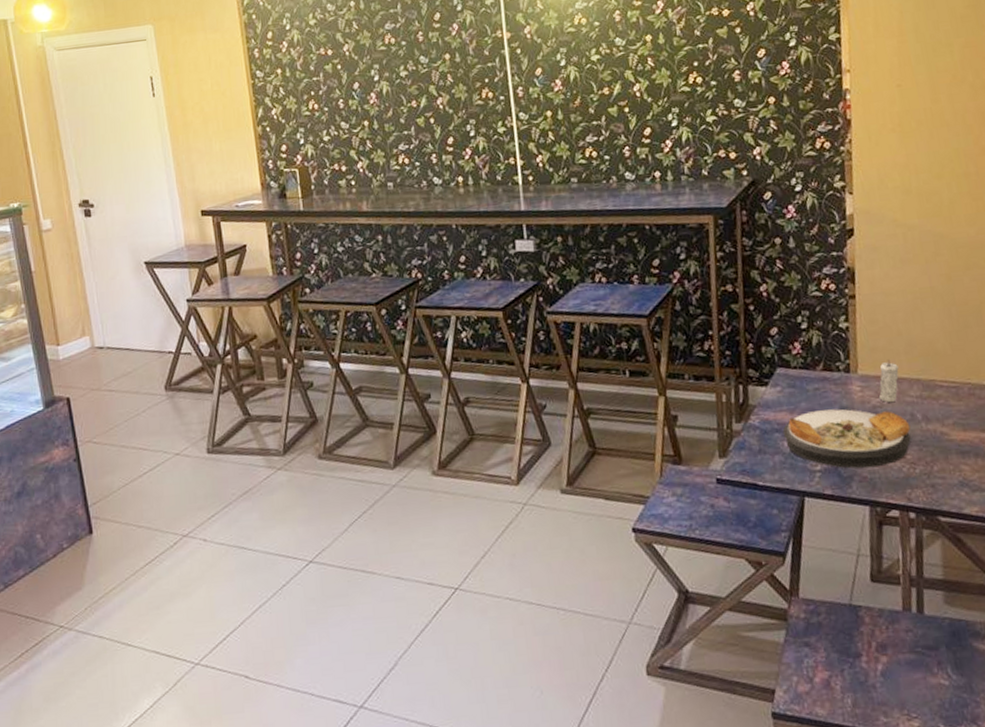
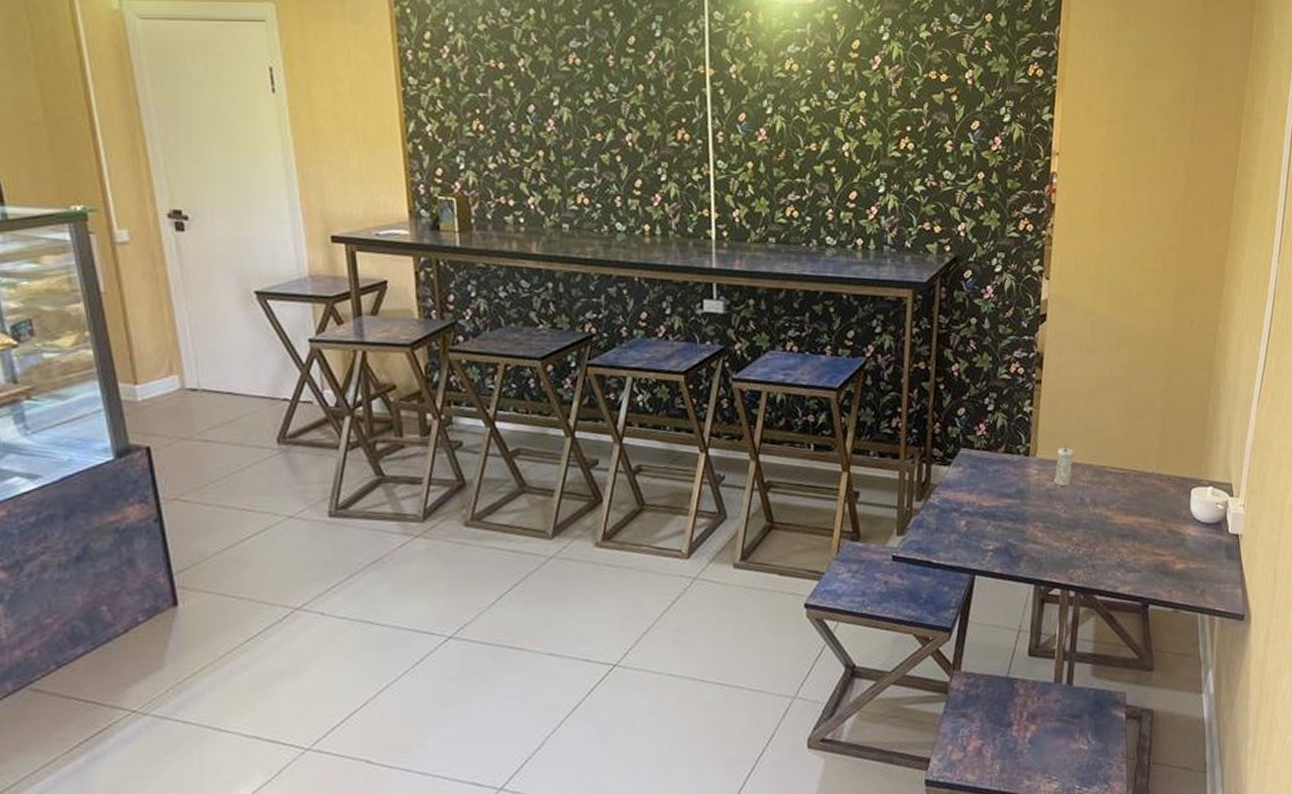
plate: present [782,409,911,469] -> none [960,490,1079,549]

